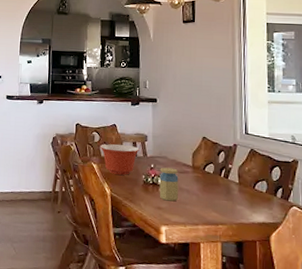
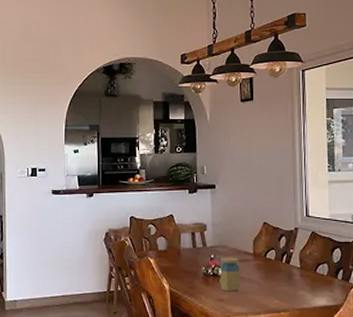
mixing bowl: present [100,144,140,175] -> none [157,235,199,268]

